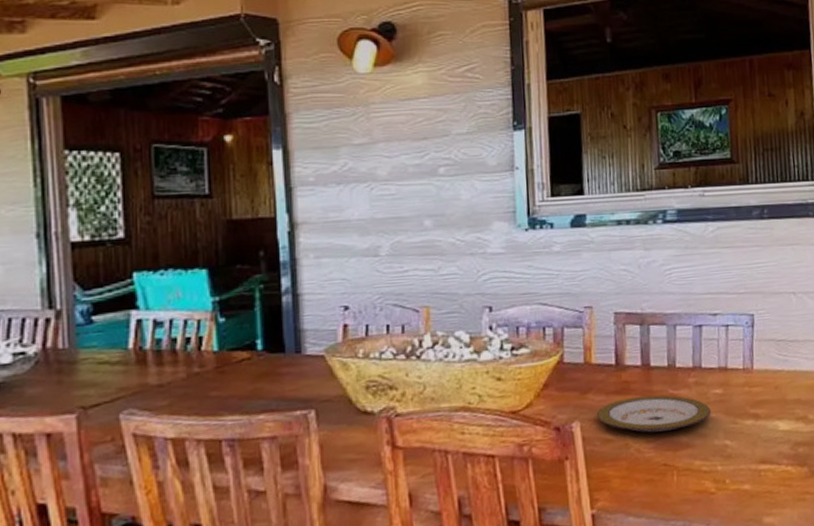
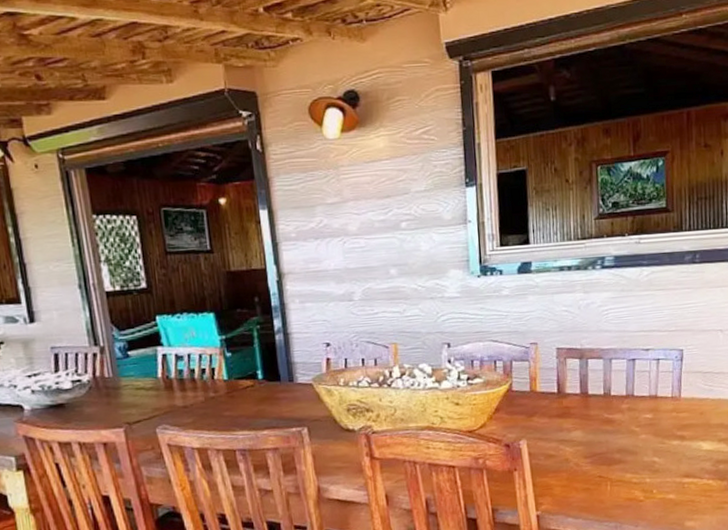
plate: present [596,395,711,433] -> none [540,419,642,450]

